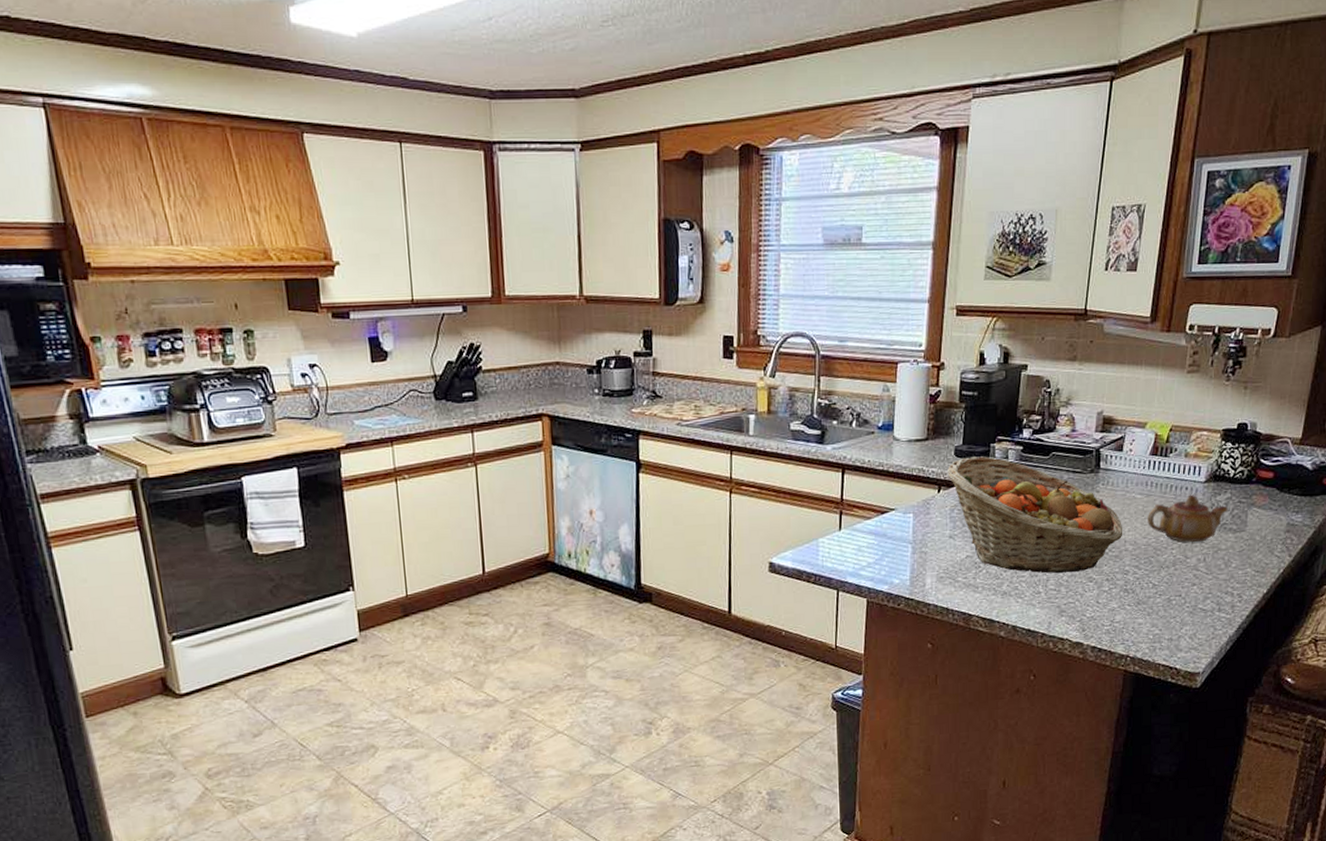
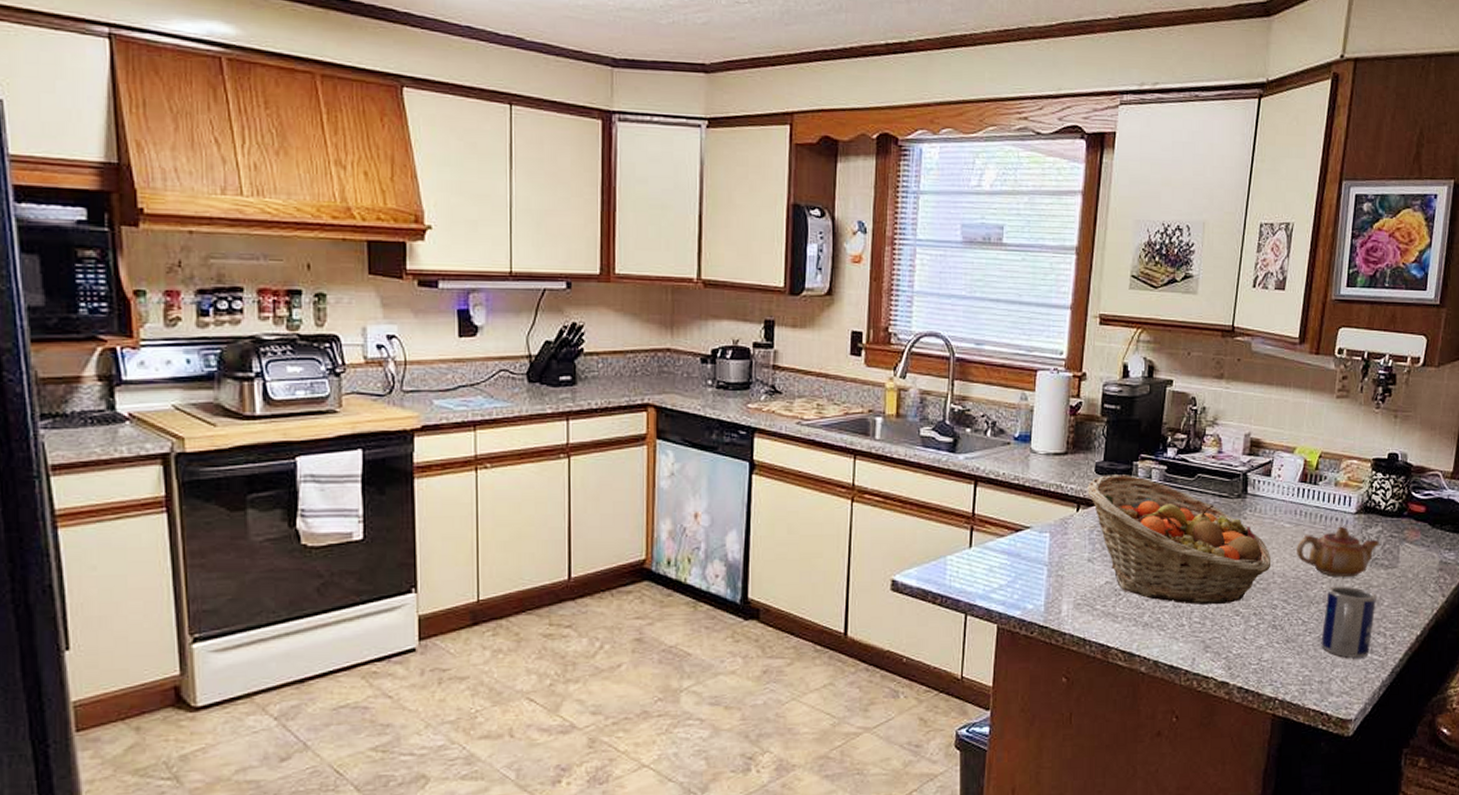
mug: none [1170,550,1224,617] -> present [1321,586,1376,659]

